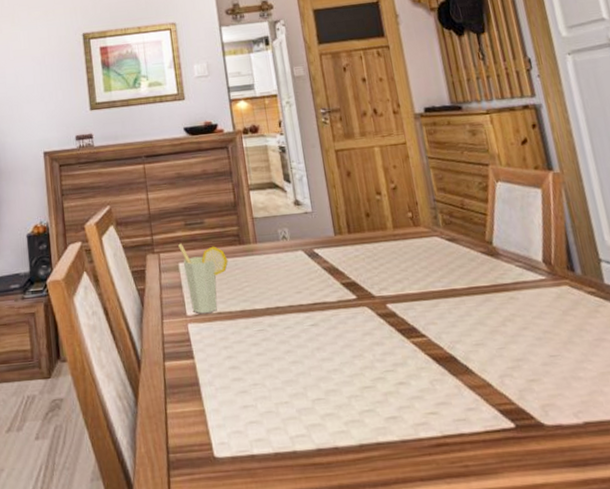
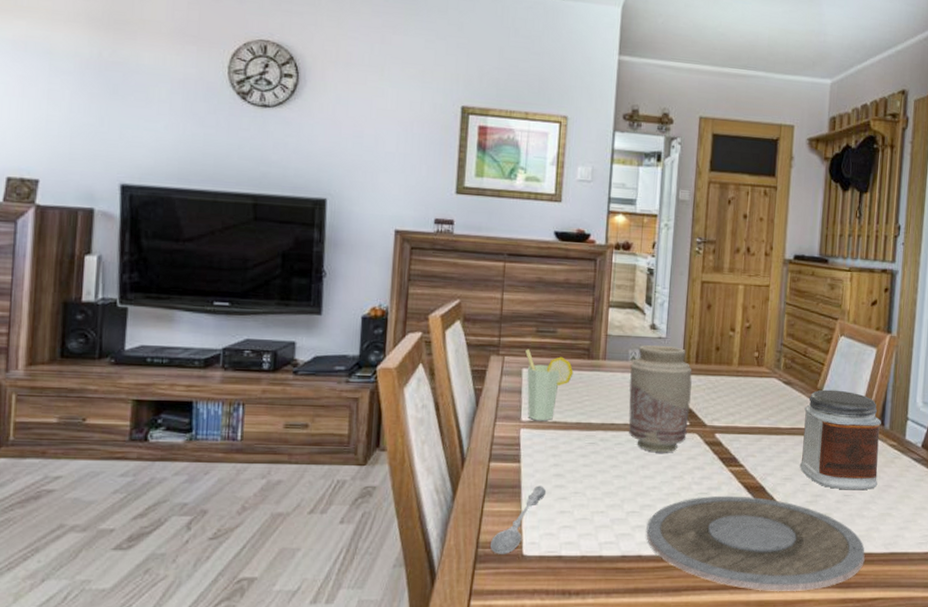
soupspoon: none [180,380,226,459] -> present [491,485,547,554]
vase: none [282,219,357,332] -> present [628,344,692,452]
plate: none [336,369,598,477] -> present [646,495,865,591]
jar: none [477,239,587,350] -> present [799,389,881,490]

